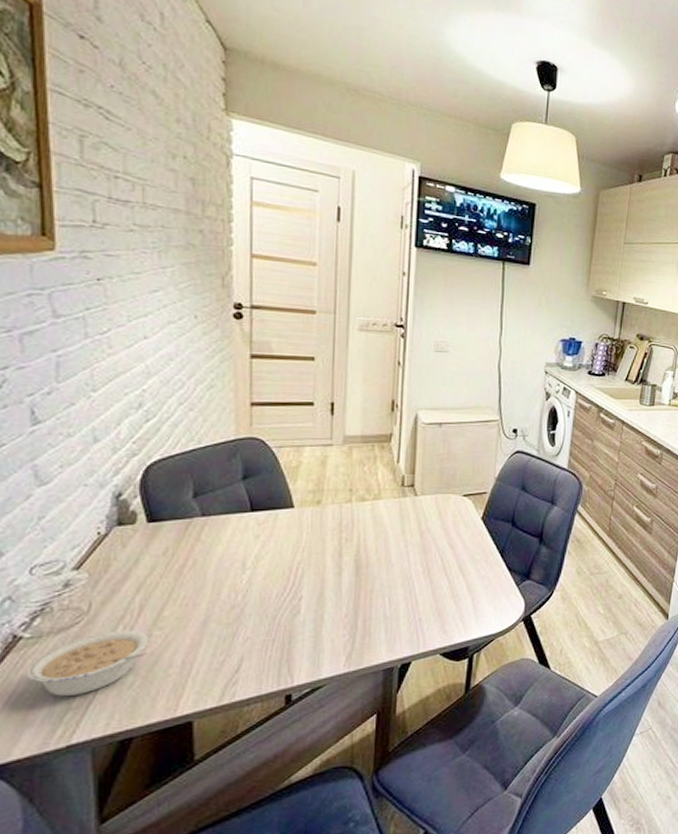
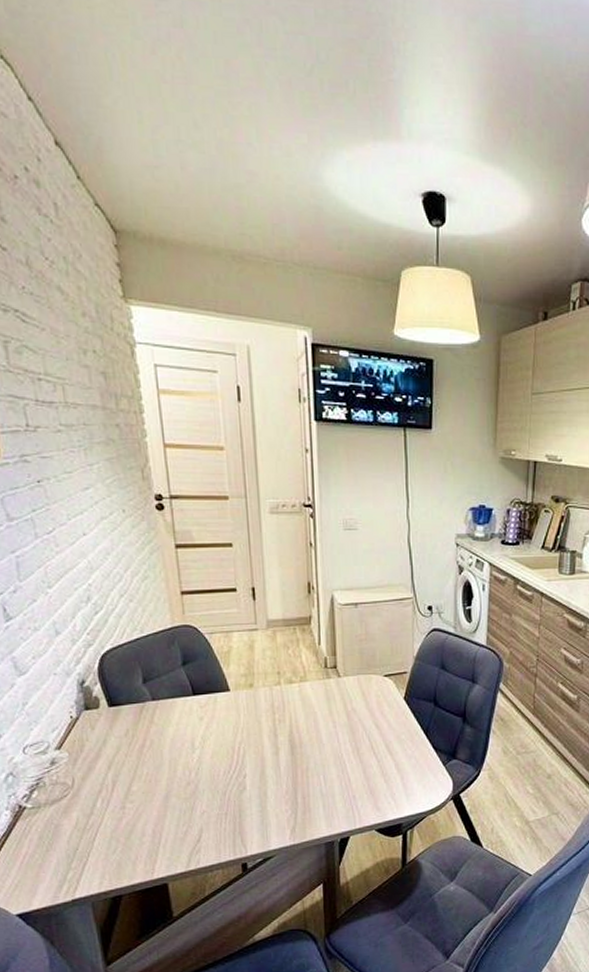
legume: present [26,629,149,698] -> none [33,802,125,859]

